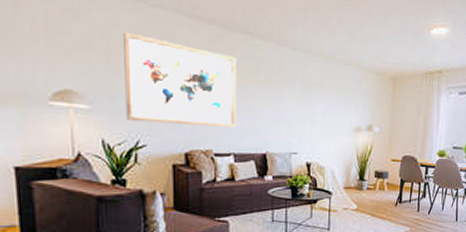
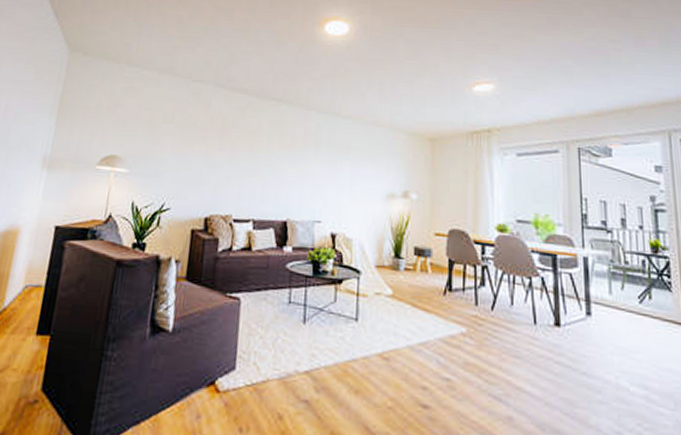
wall art: present [123,31,237,128] -> none [156,103,264,192]

